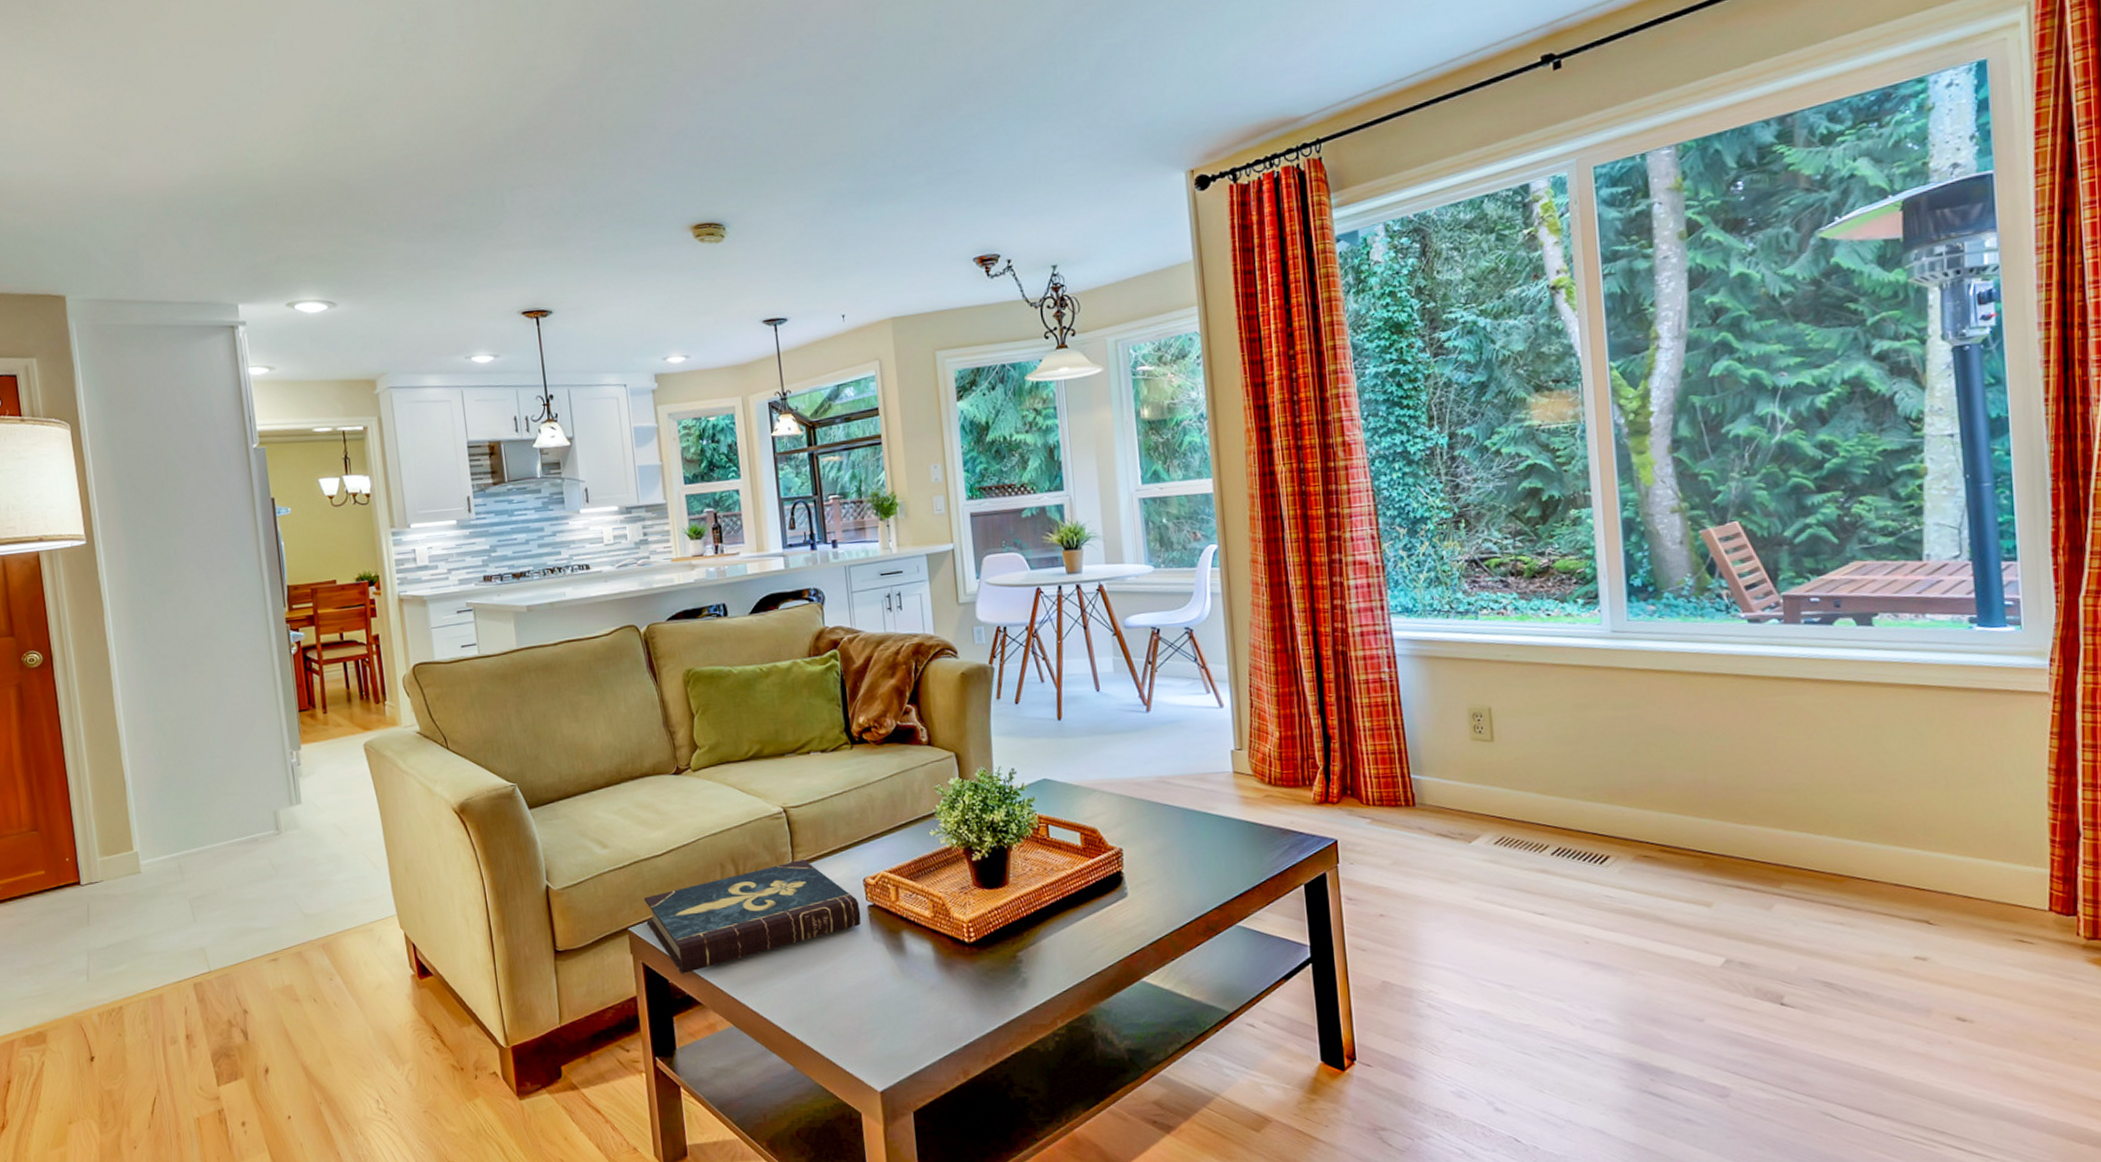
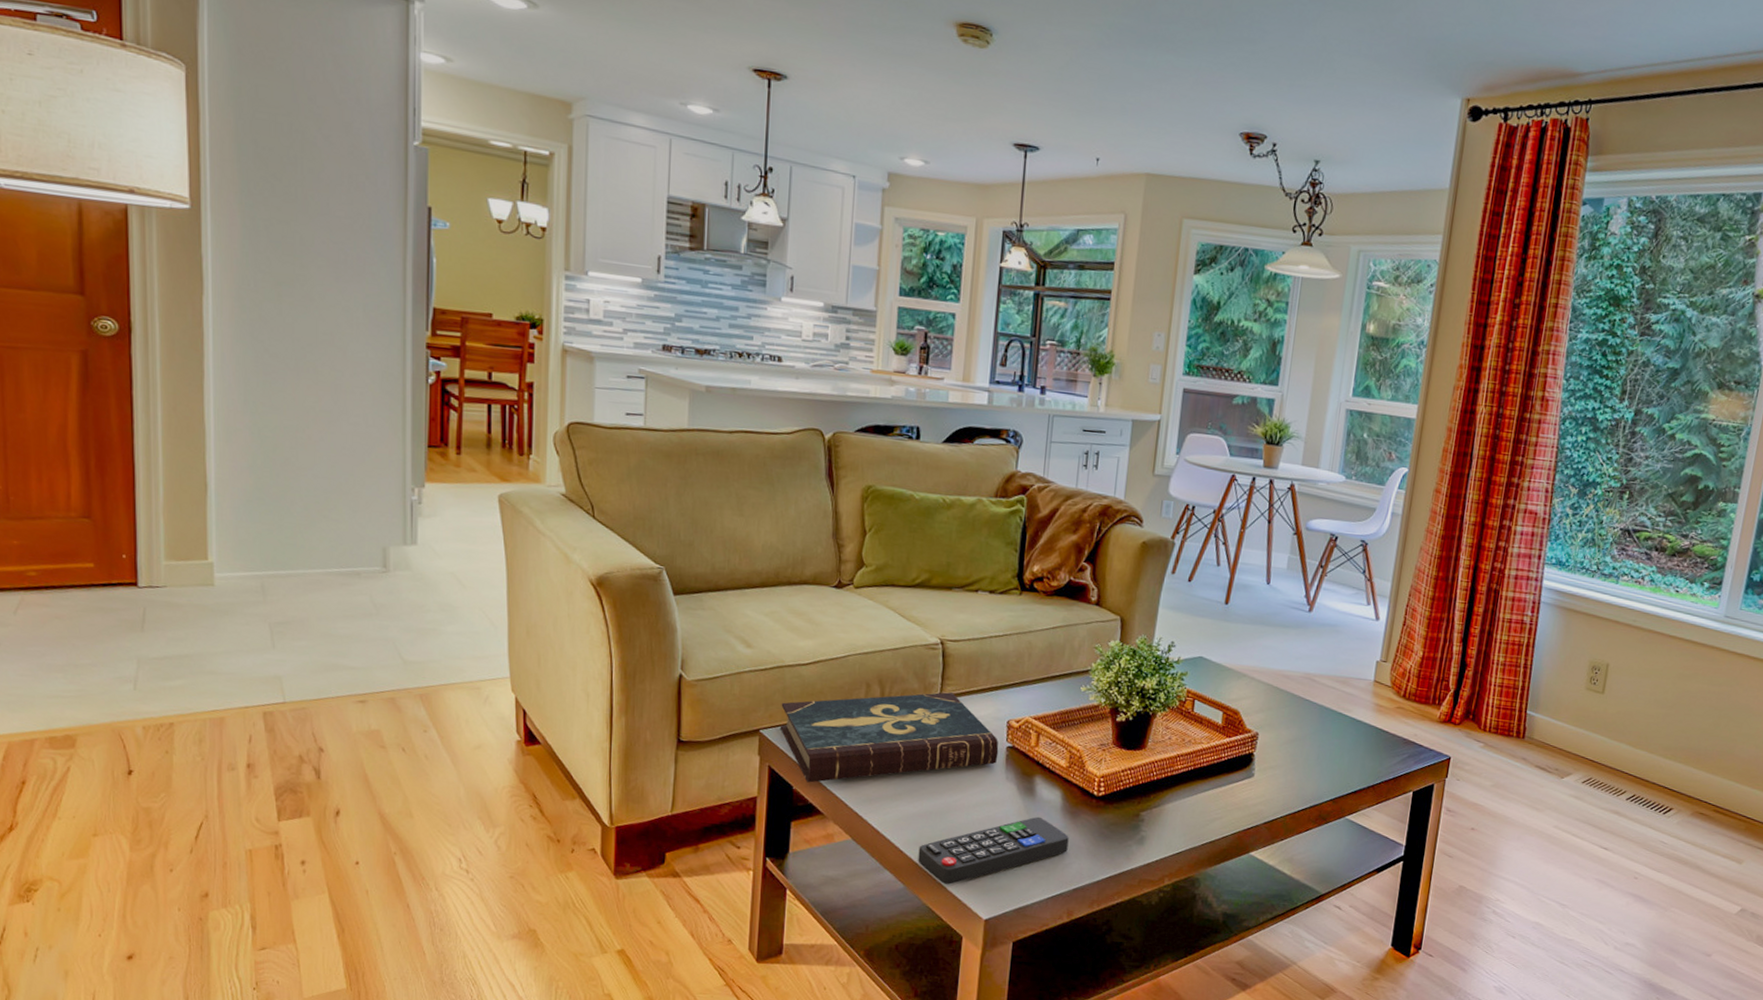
remote control: none [800,974,950,1060] -> present [918,816,1069,885]

